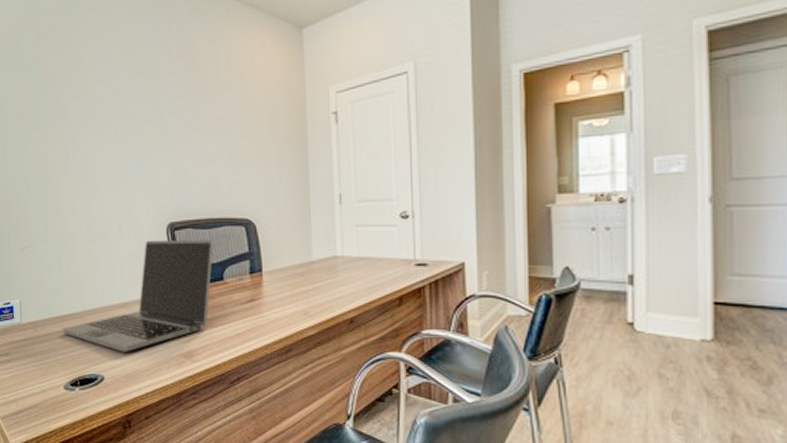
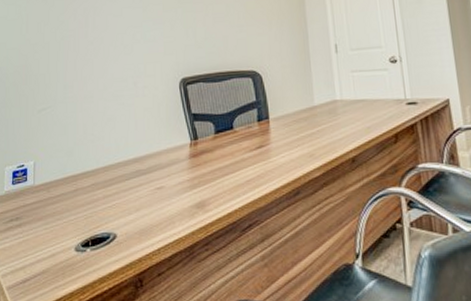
laptop: present [63,239,214,352] -> none [76,92,223,208]

